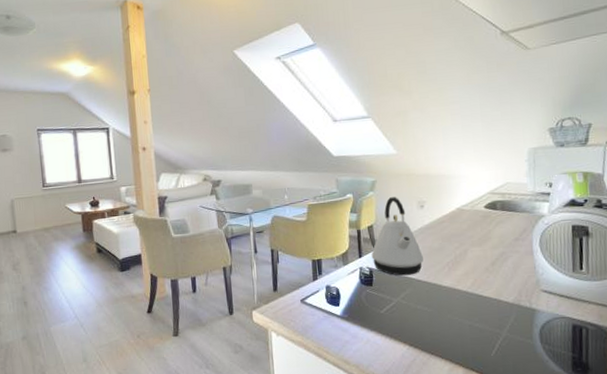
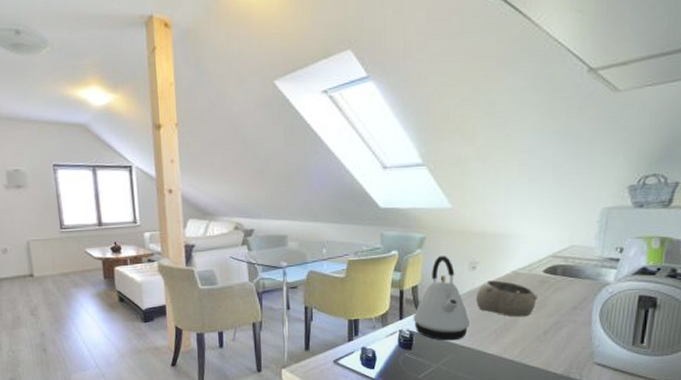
bowl: none [427,217,482,251] -> present [476,280,537,317]

